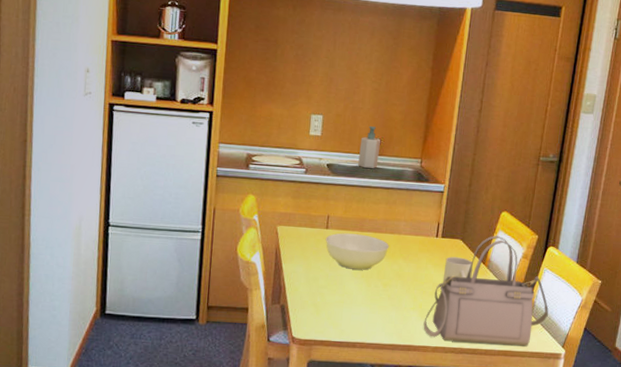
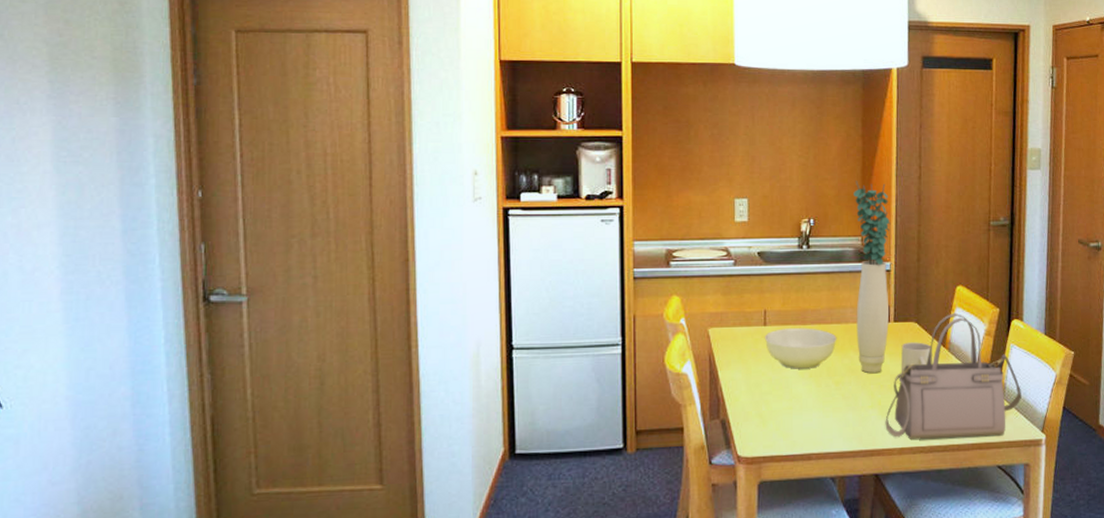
soap bottle: present [358,126,381,169] -> none [792,206,815,253]
vase: none [406,108,449,281] -> present [854,181,891,374]

